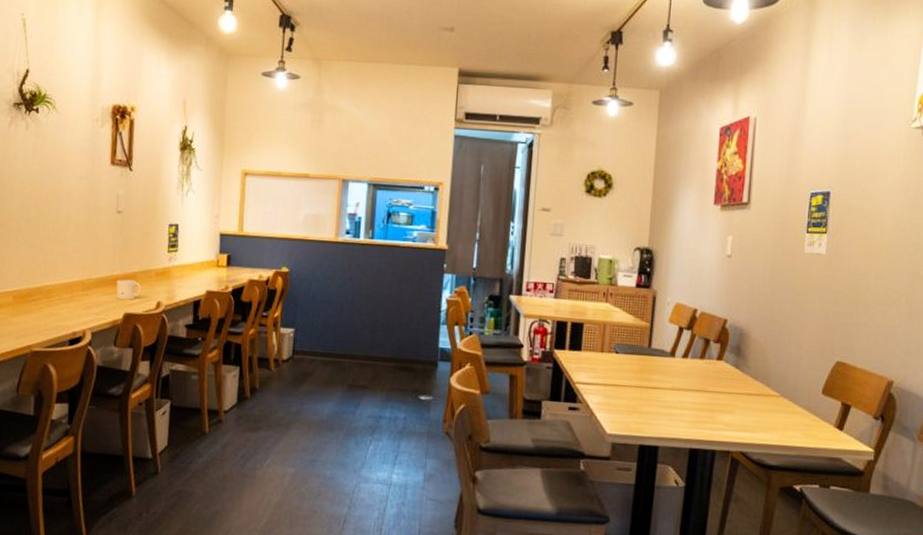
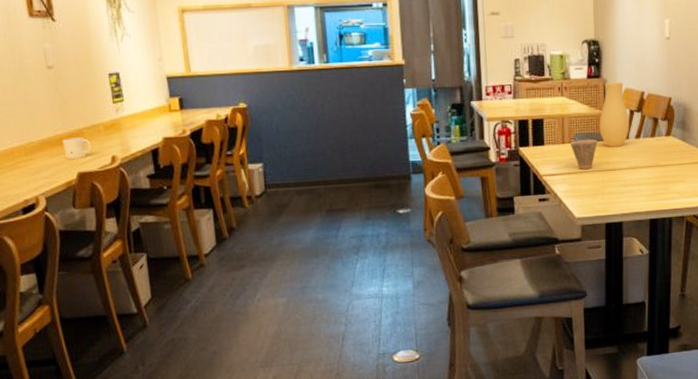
cup: none [610,350,640,383] -> present [570,139,598,169]
vase: none [643,294,678,364] -> present [599,82,630,147]

